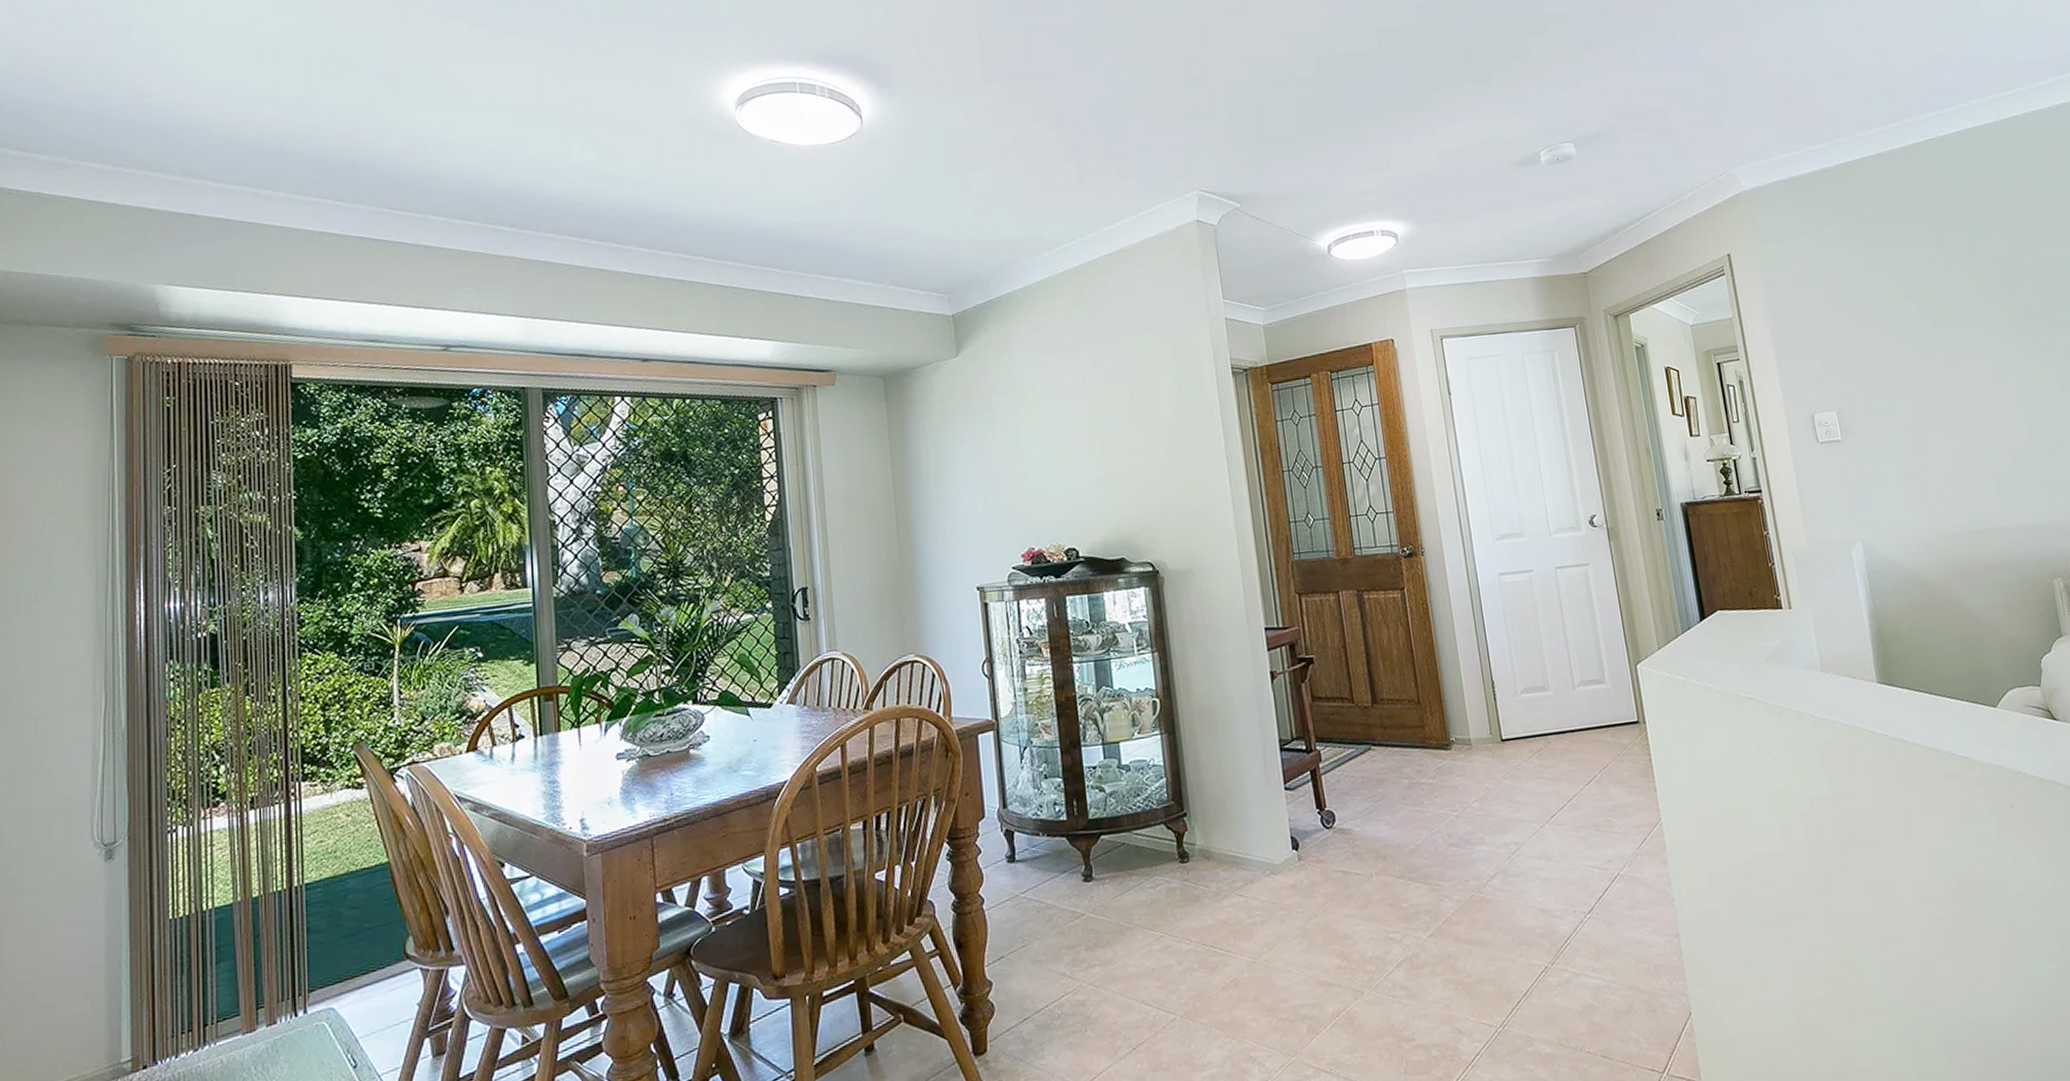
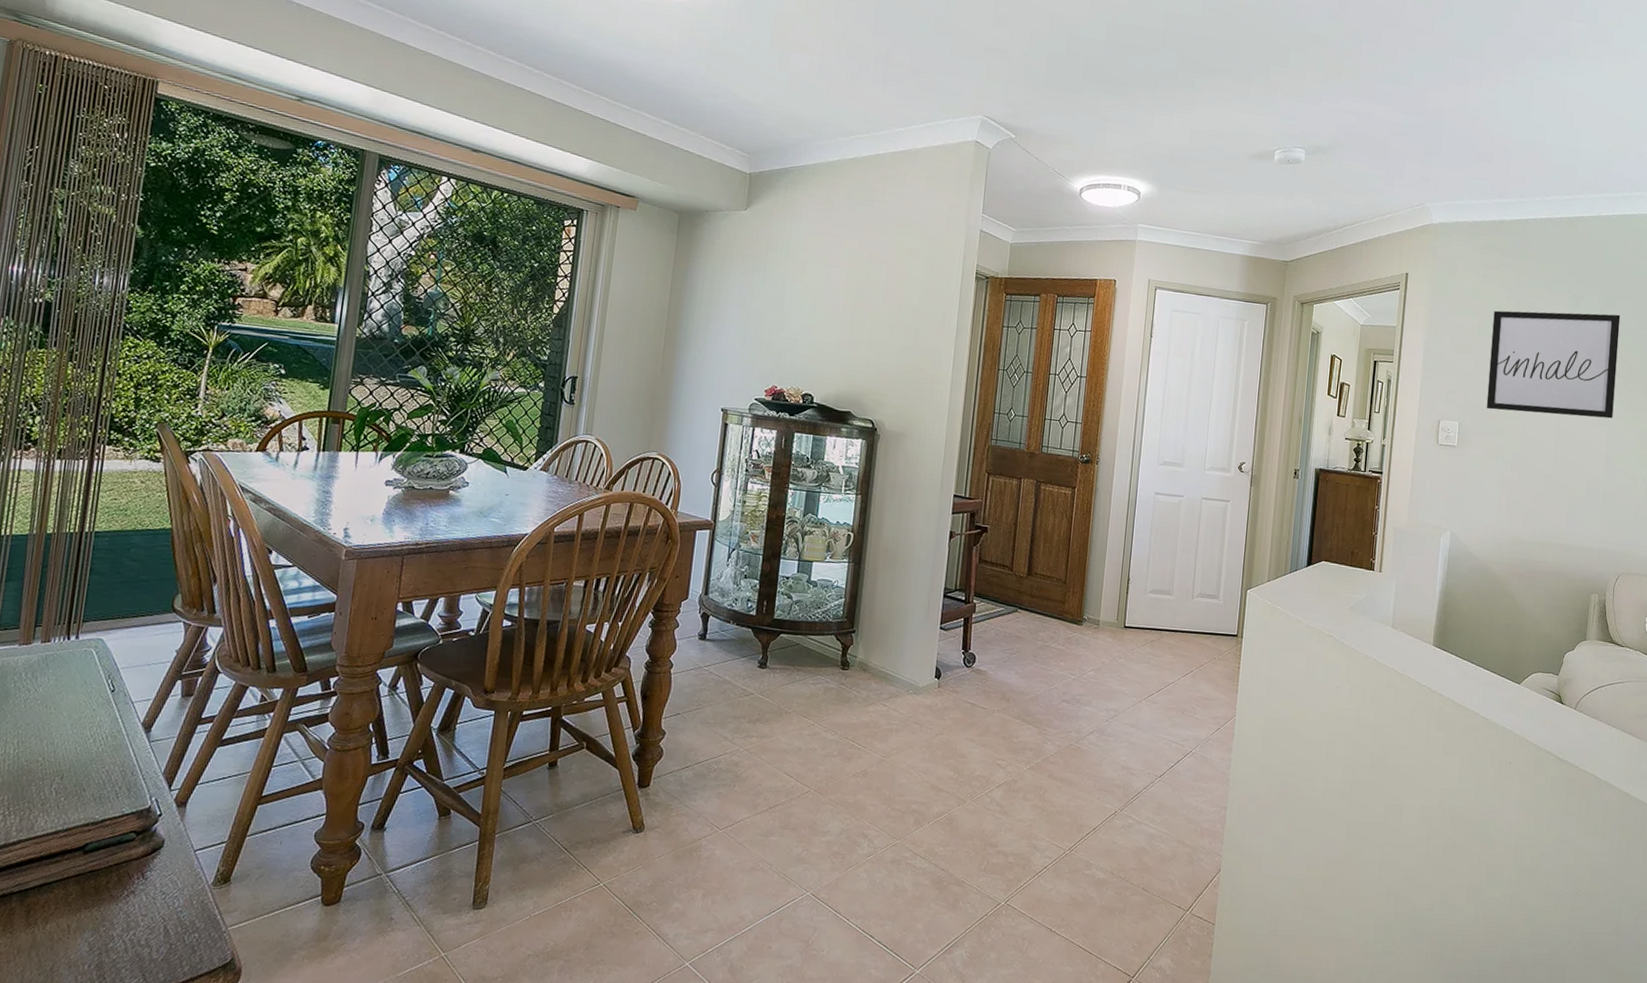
wall art: none [1843,244,2019,389] -> present [1486,310,1621,419]

